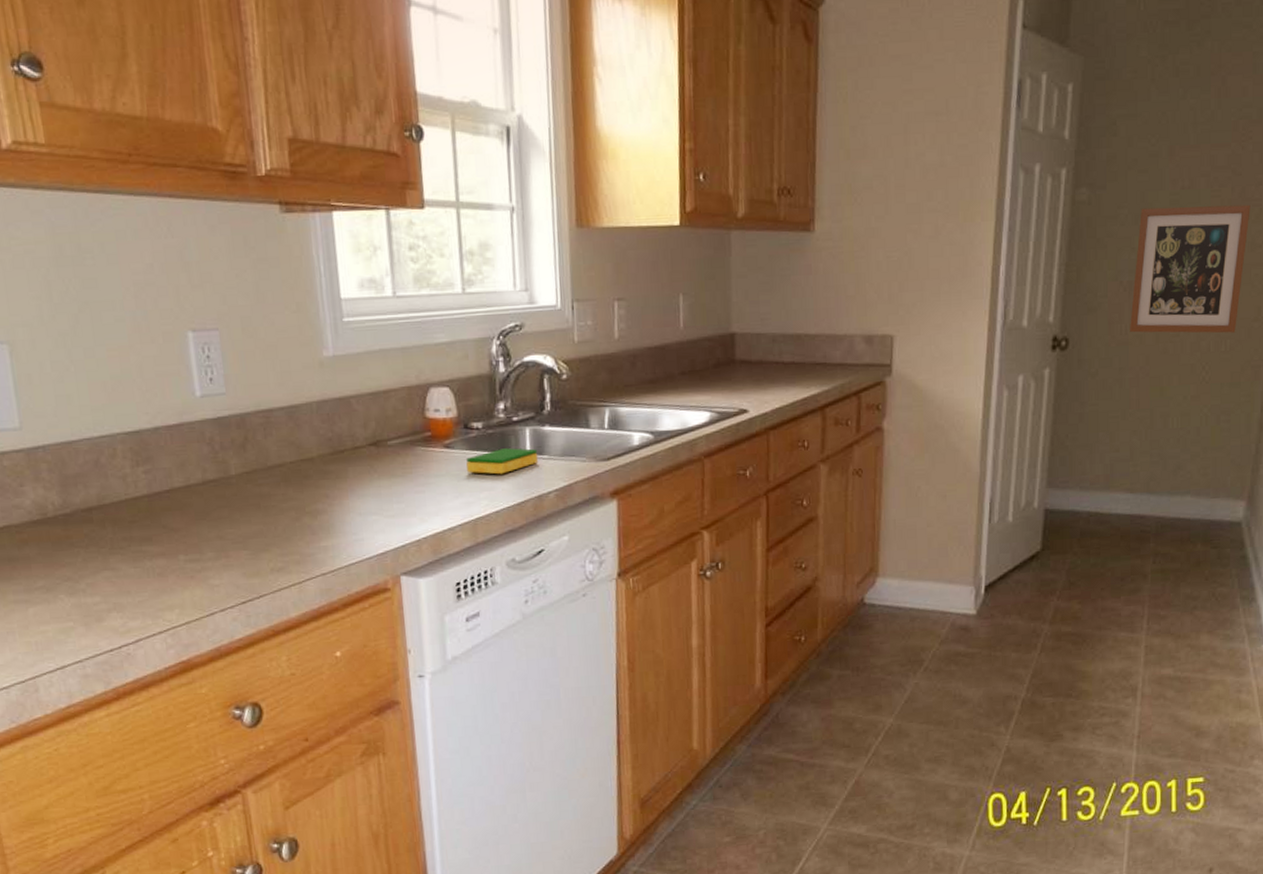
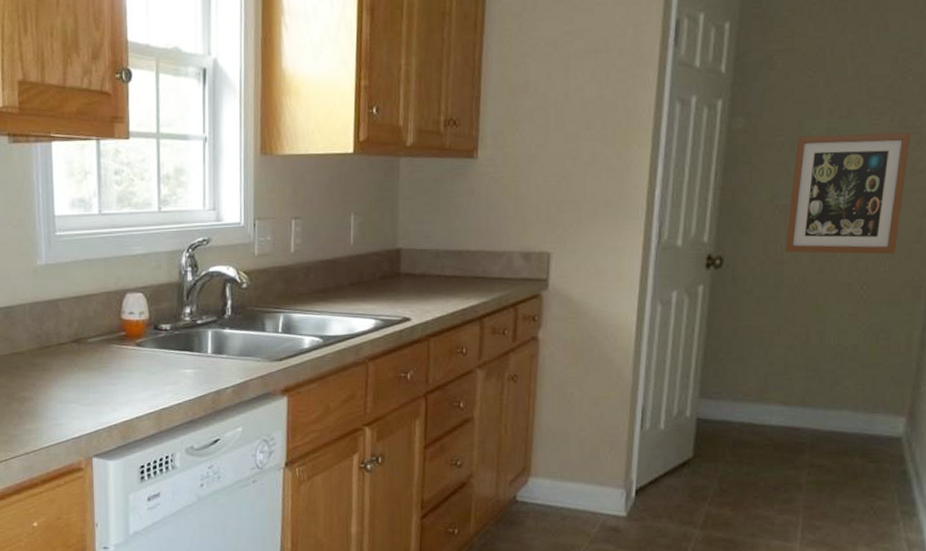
dish sponge: present [466,448,539,475] -> none [155,347,218,371]

